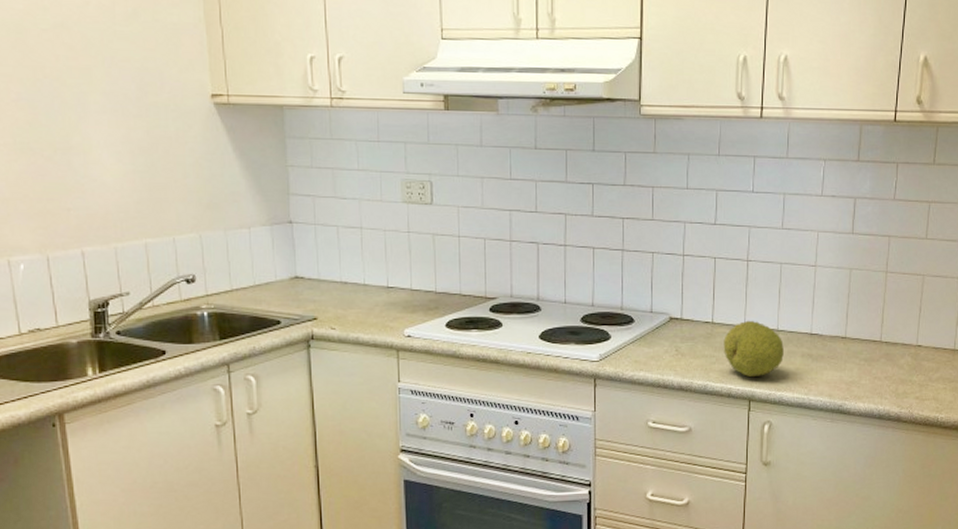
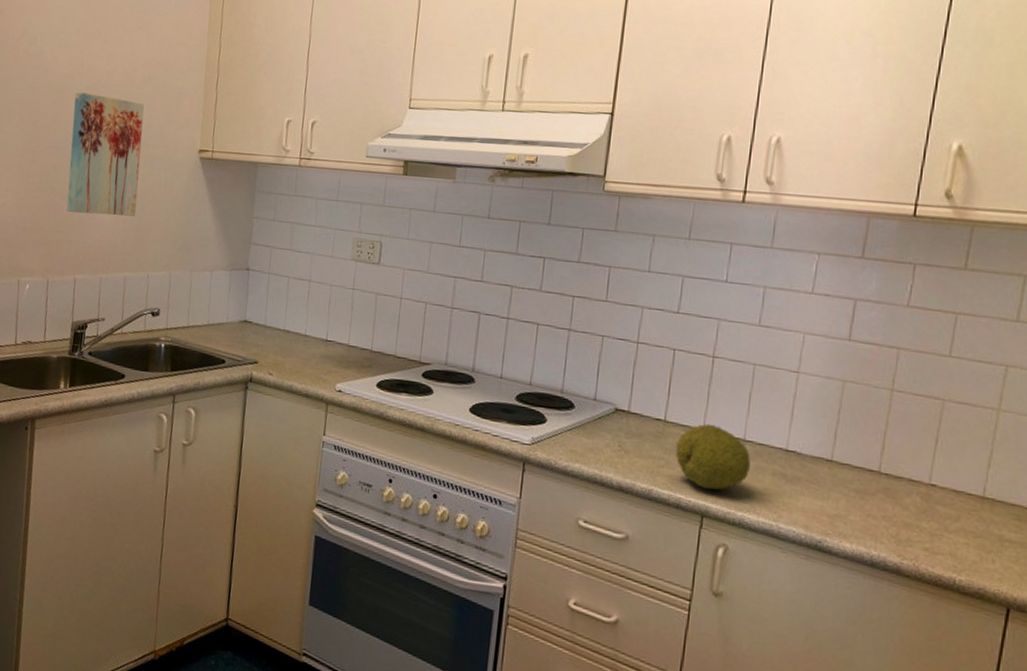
wall art: none [39,31,145,176] -> present [66,91,144,216]

